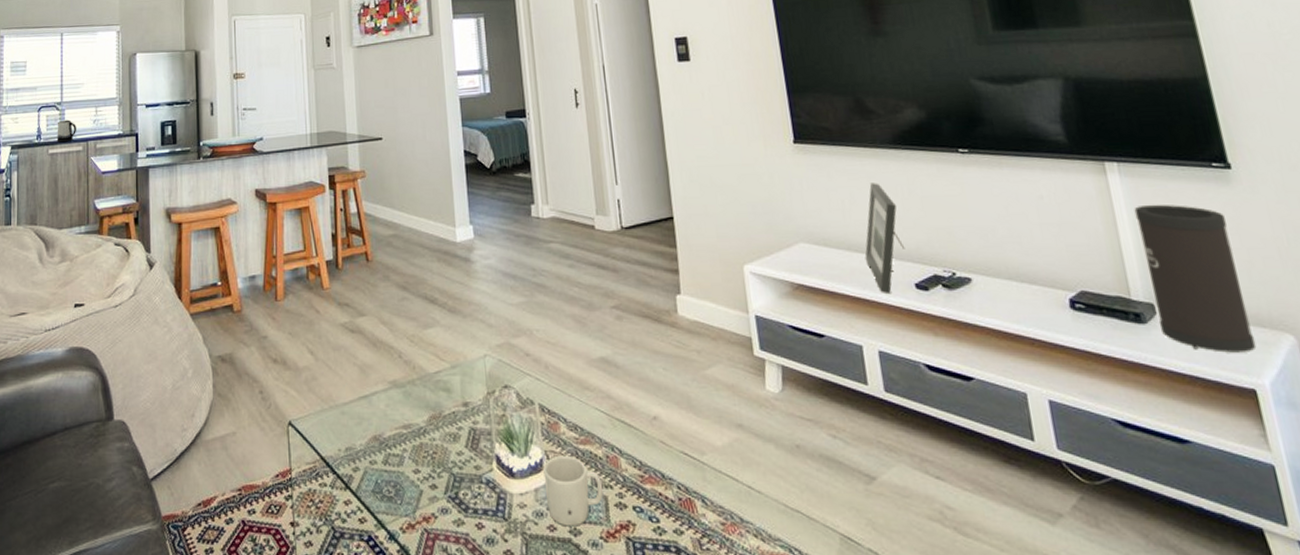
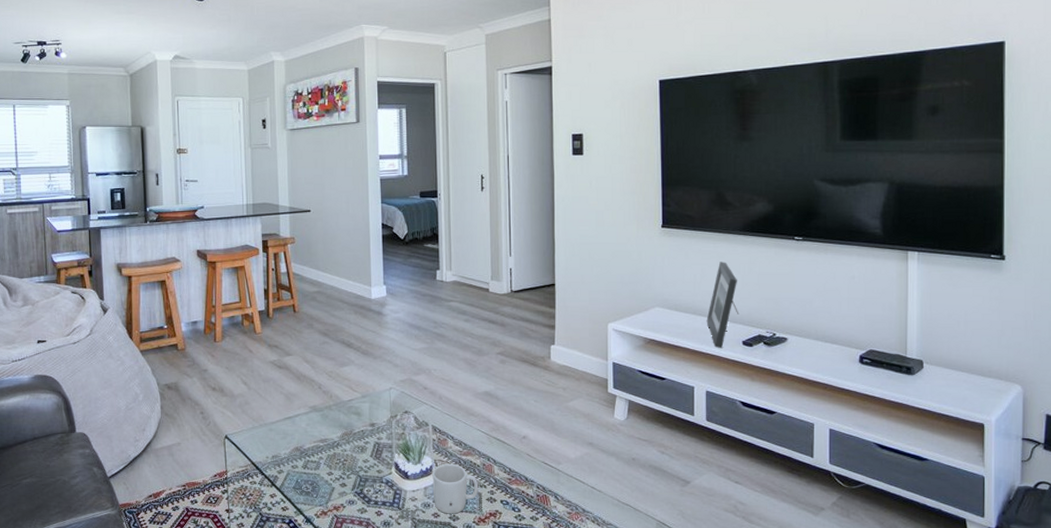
kettle: present [57,119,76,142] -> none [14,184,32,204]
speaker: present [1134,204,1257,353] -> none [923,285,992,397]

